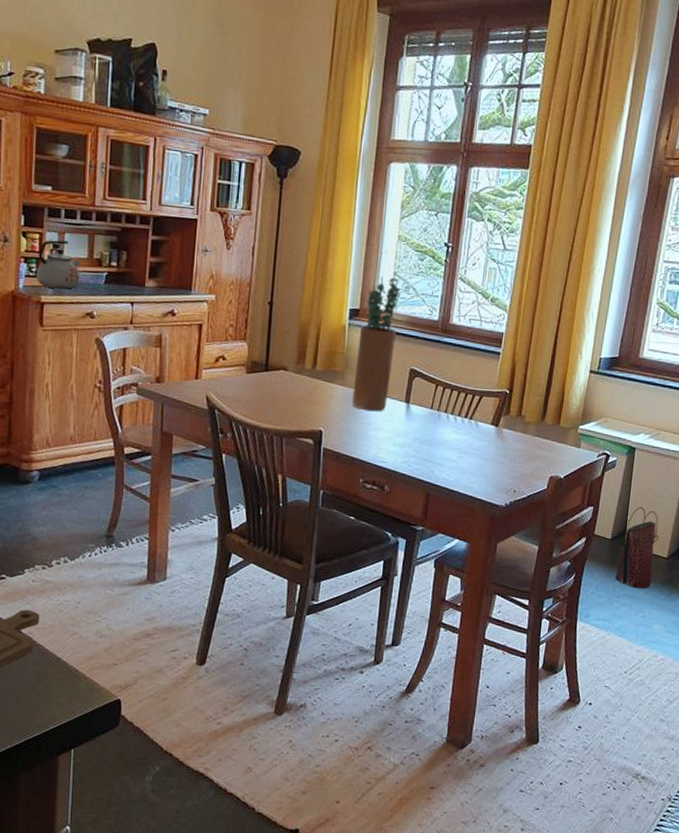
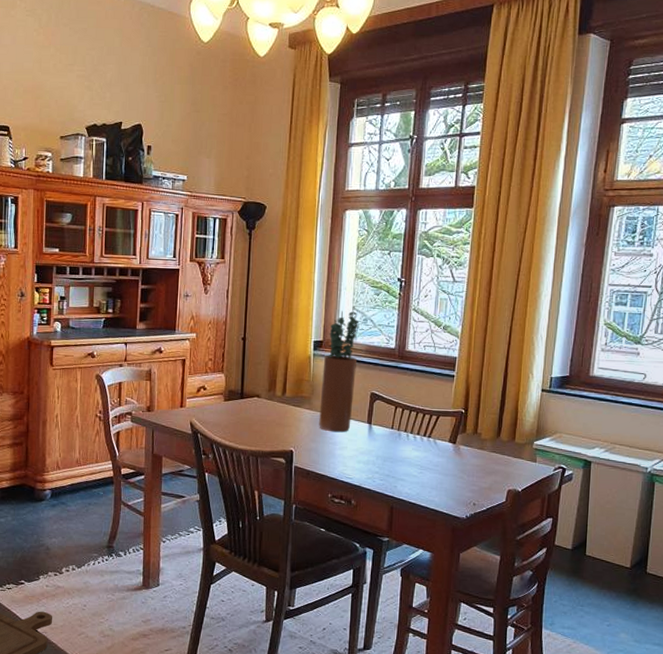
kettle: present [35,240,81,290] -> none [46,292,83,335]
handbag: present [615,507,659,589] -> none [578,518,620,598]

